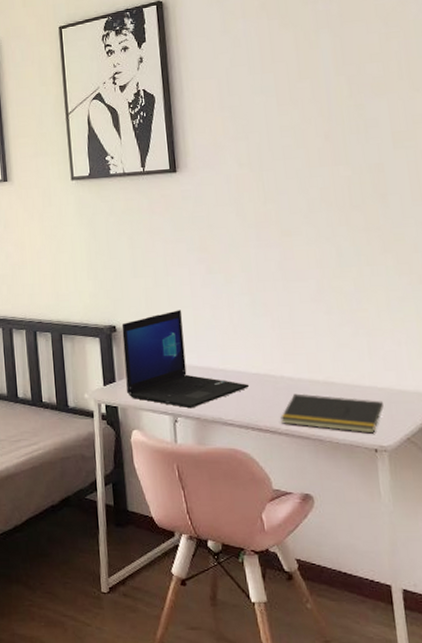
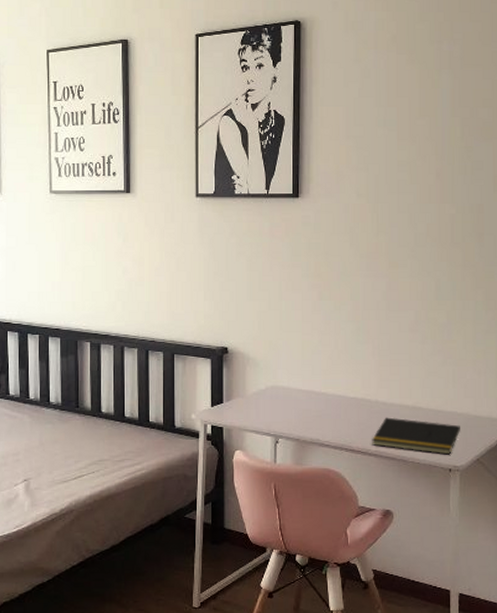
laptop: present [121,310,250,409] -> none [232,334,347,430]

